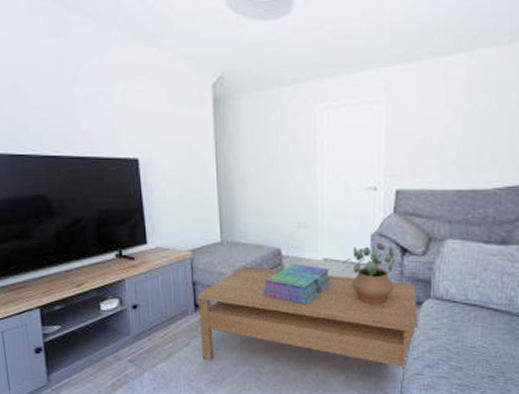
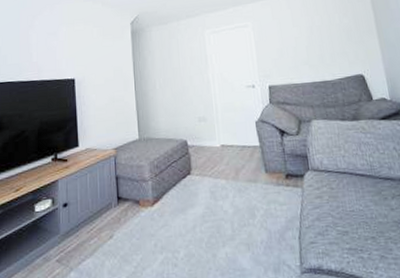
coffee table: present [198,266,419,369] -> none [121,157,306,251]
stack of books: present [263,264,331,305] -> none [175,151,229,188]
potted plant: present [342,243,395,305] -> none [236,128,280,182]

